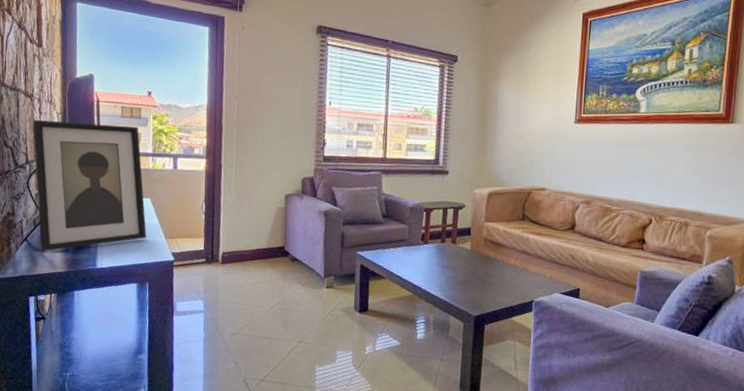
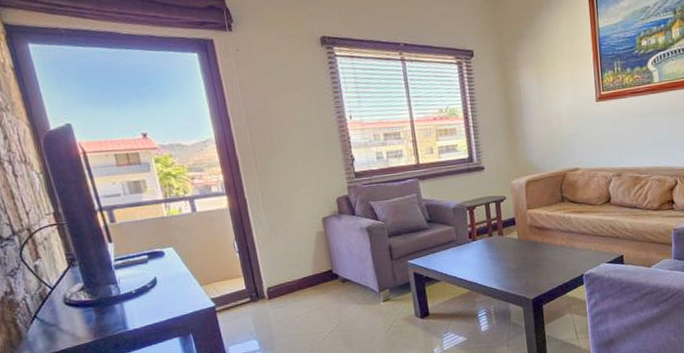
picture frame: present [32,120,147,251] -> none [8,173,179,325]

